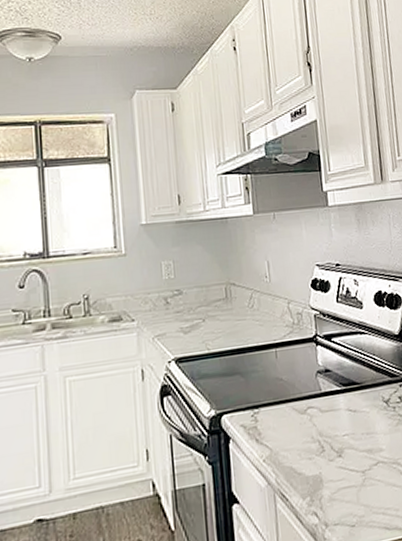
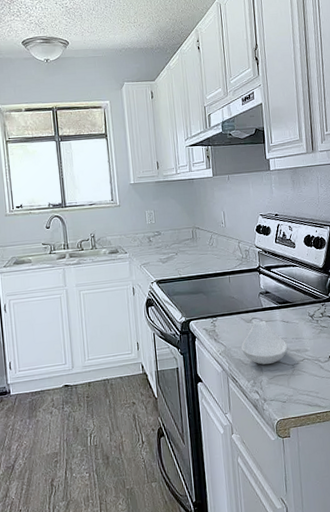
spoon rest: none [293,410,357,474] -> present [241,320,288,365]

